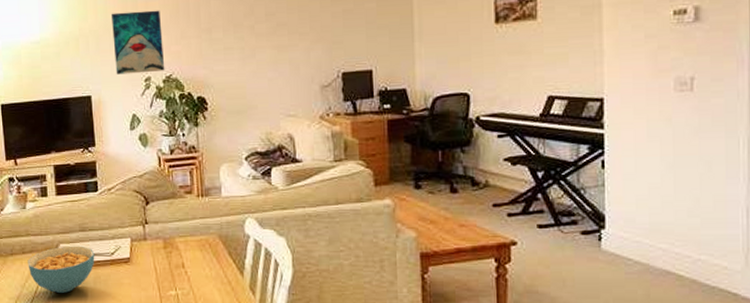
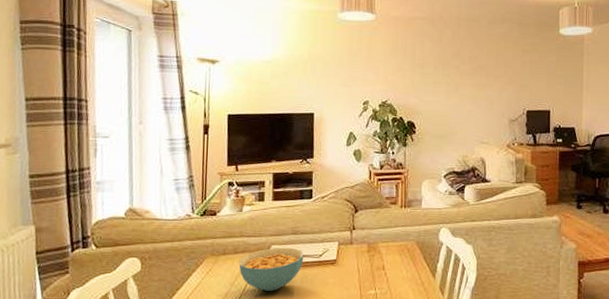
wall art: present [112,10,165,75] -> none [338,43,382,97]

